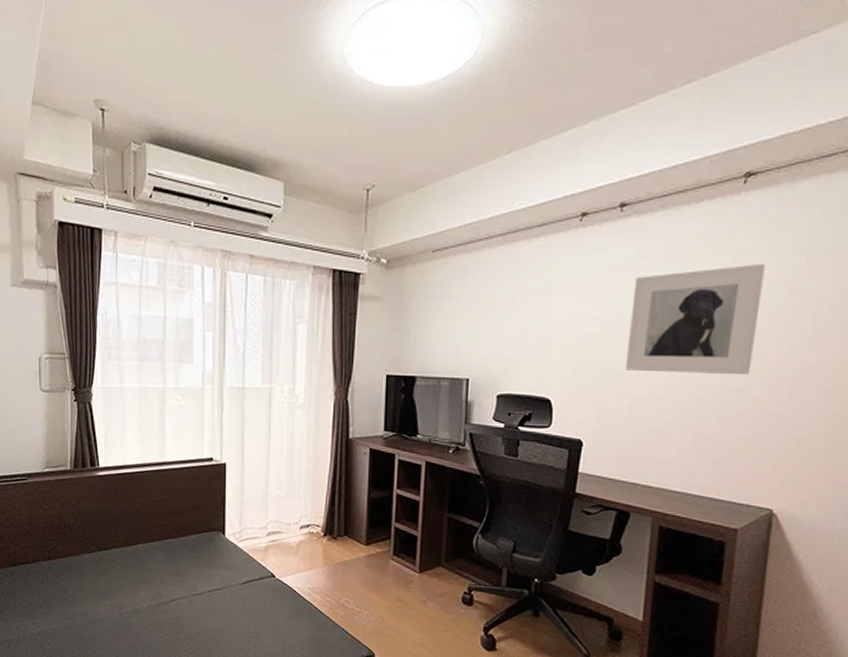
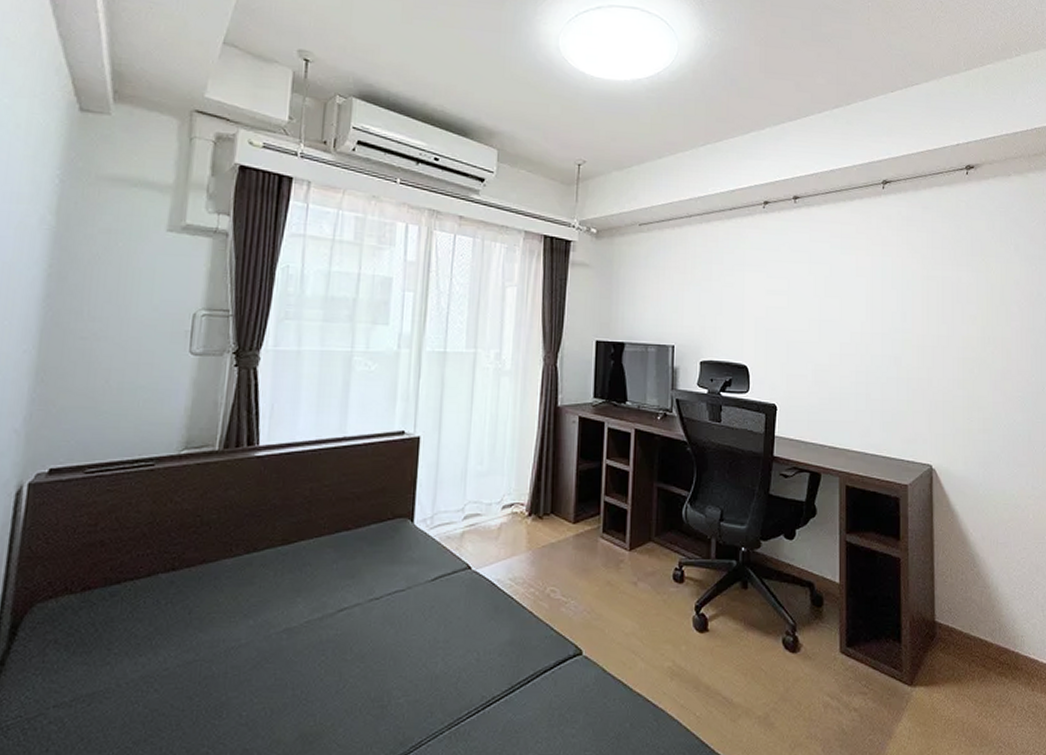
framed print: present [624,263,765,376] -> none [807,252,904,346]

